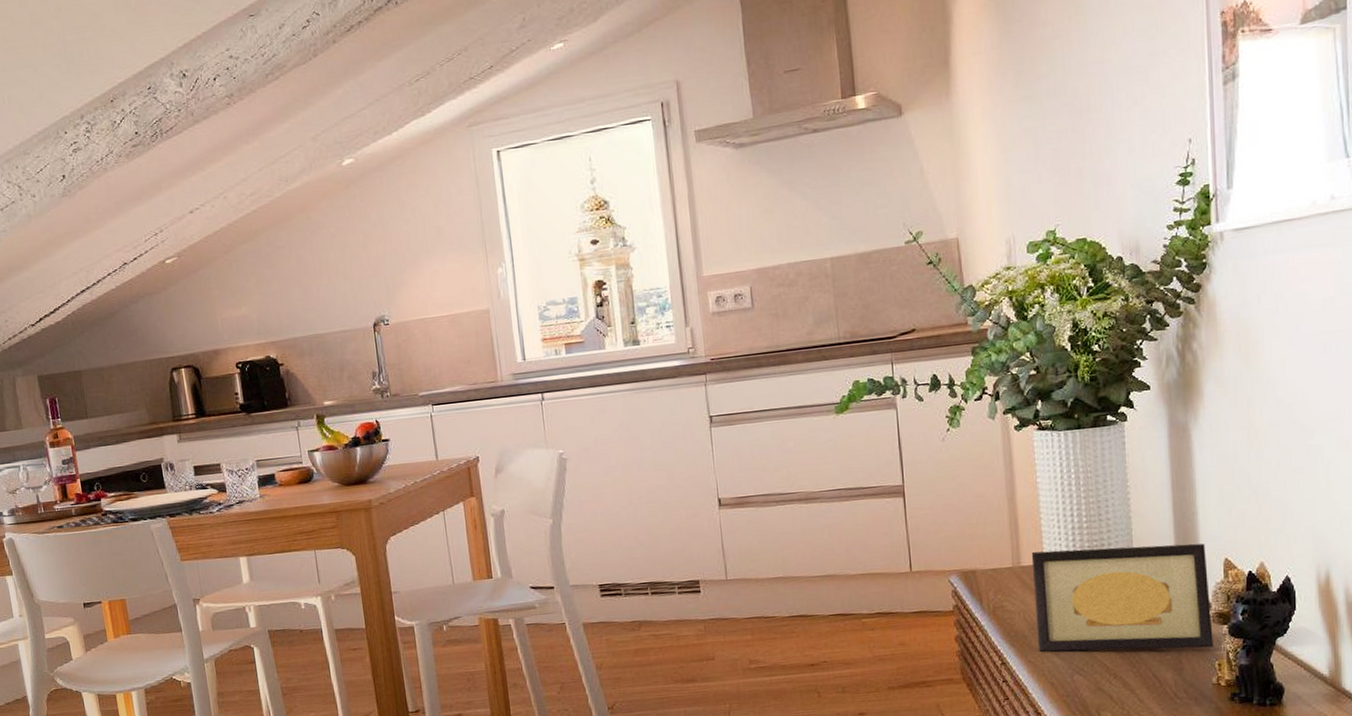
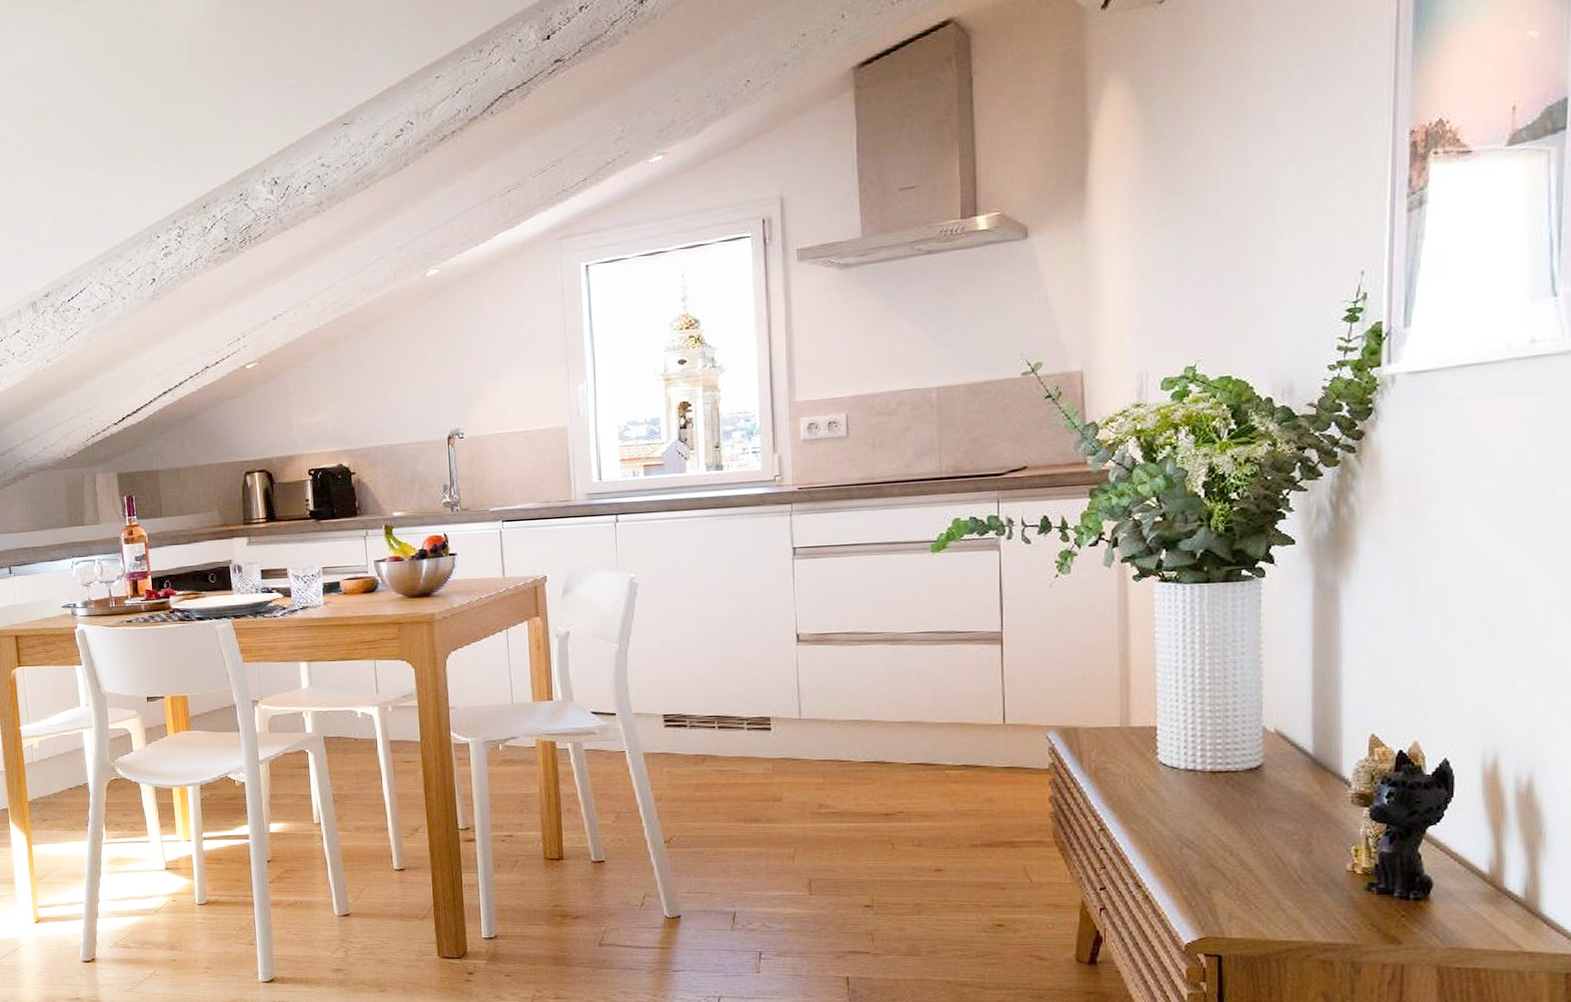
picture frame: present [1031,543,1213,652] -> none [1142,712,1351,831]

